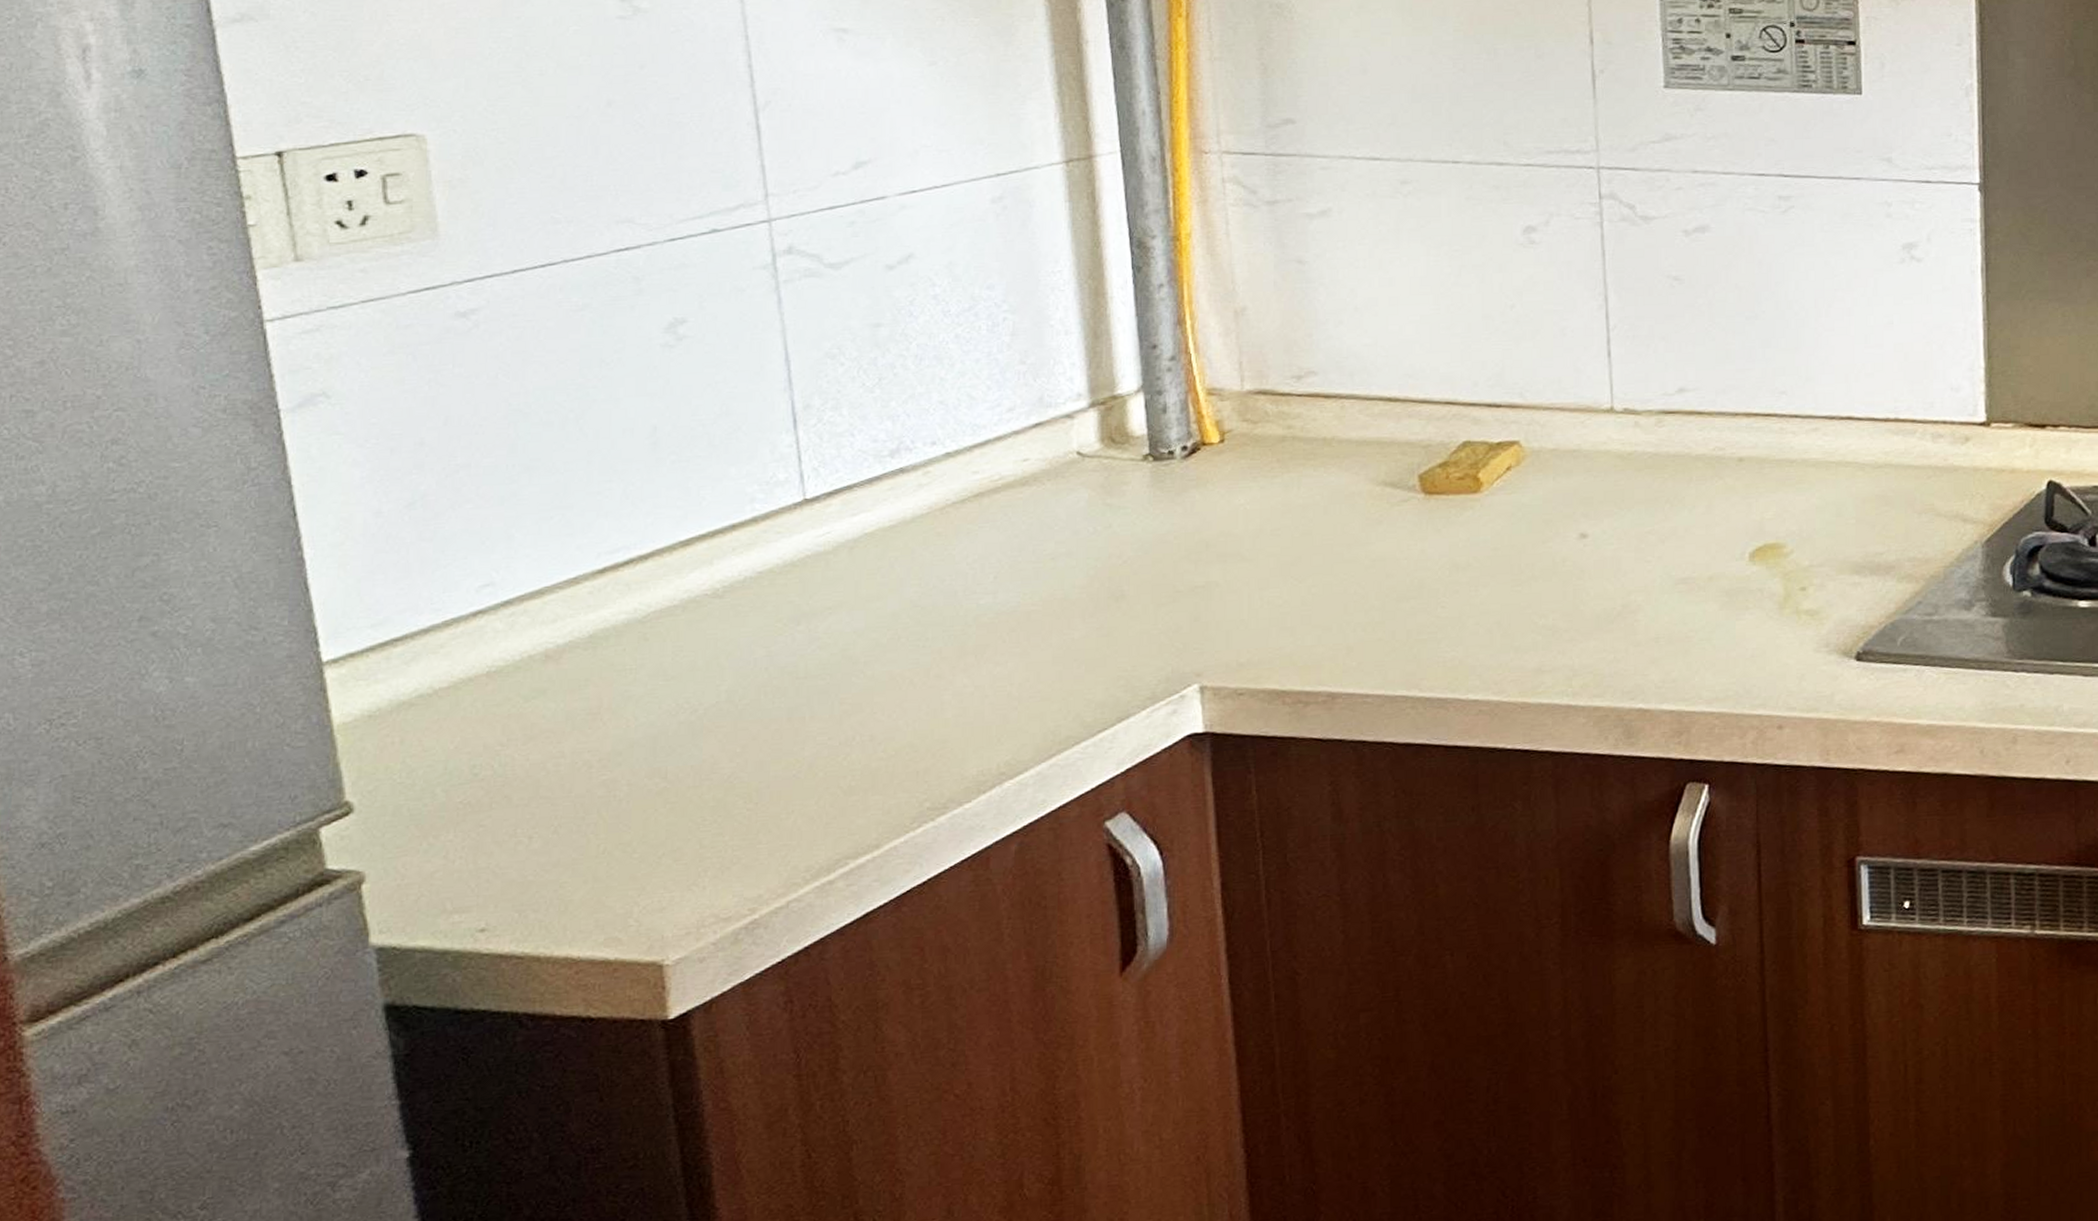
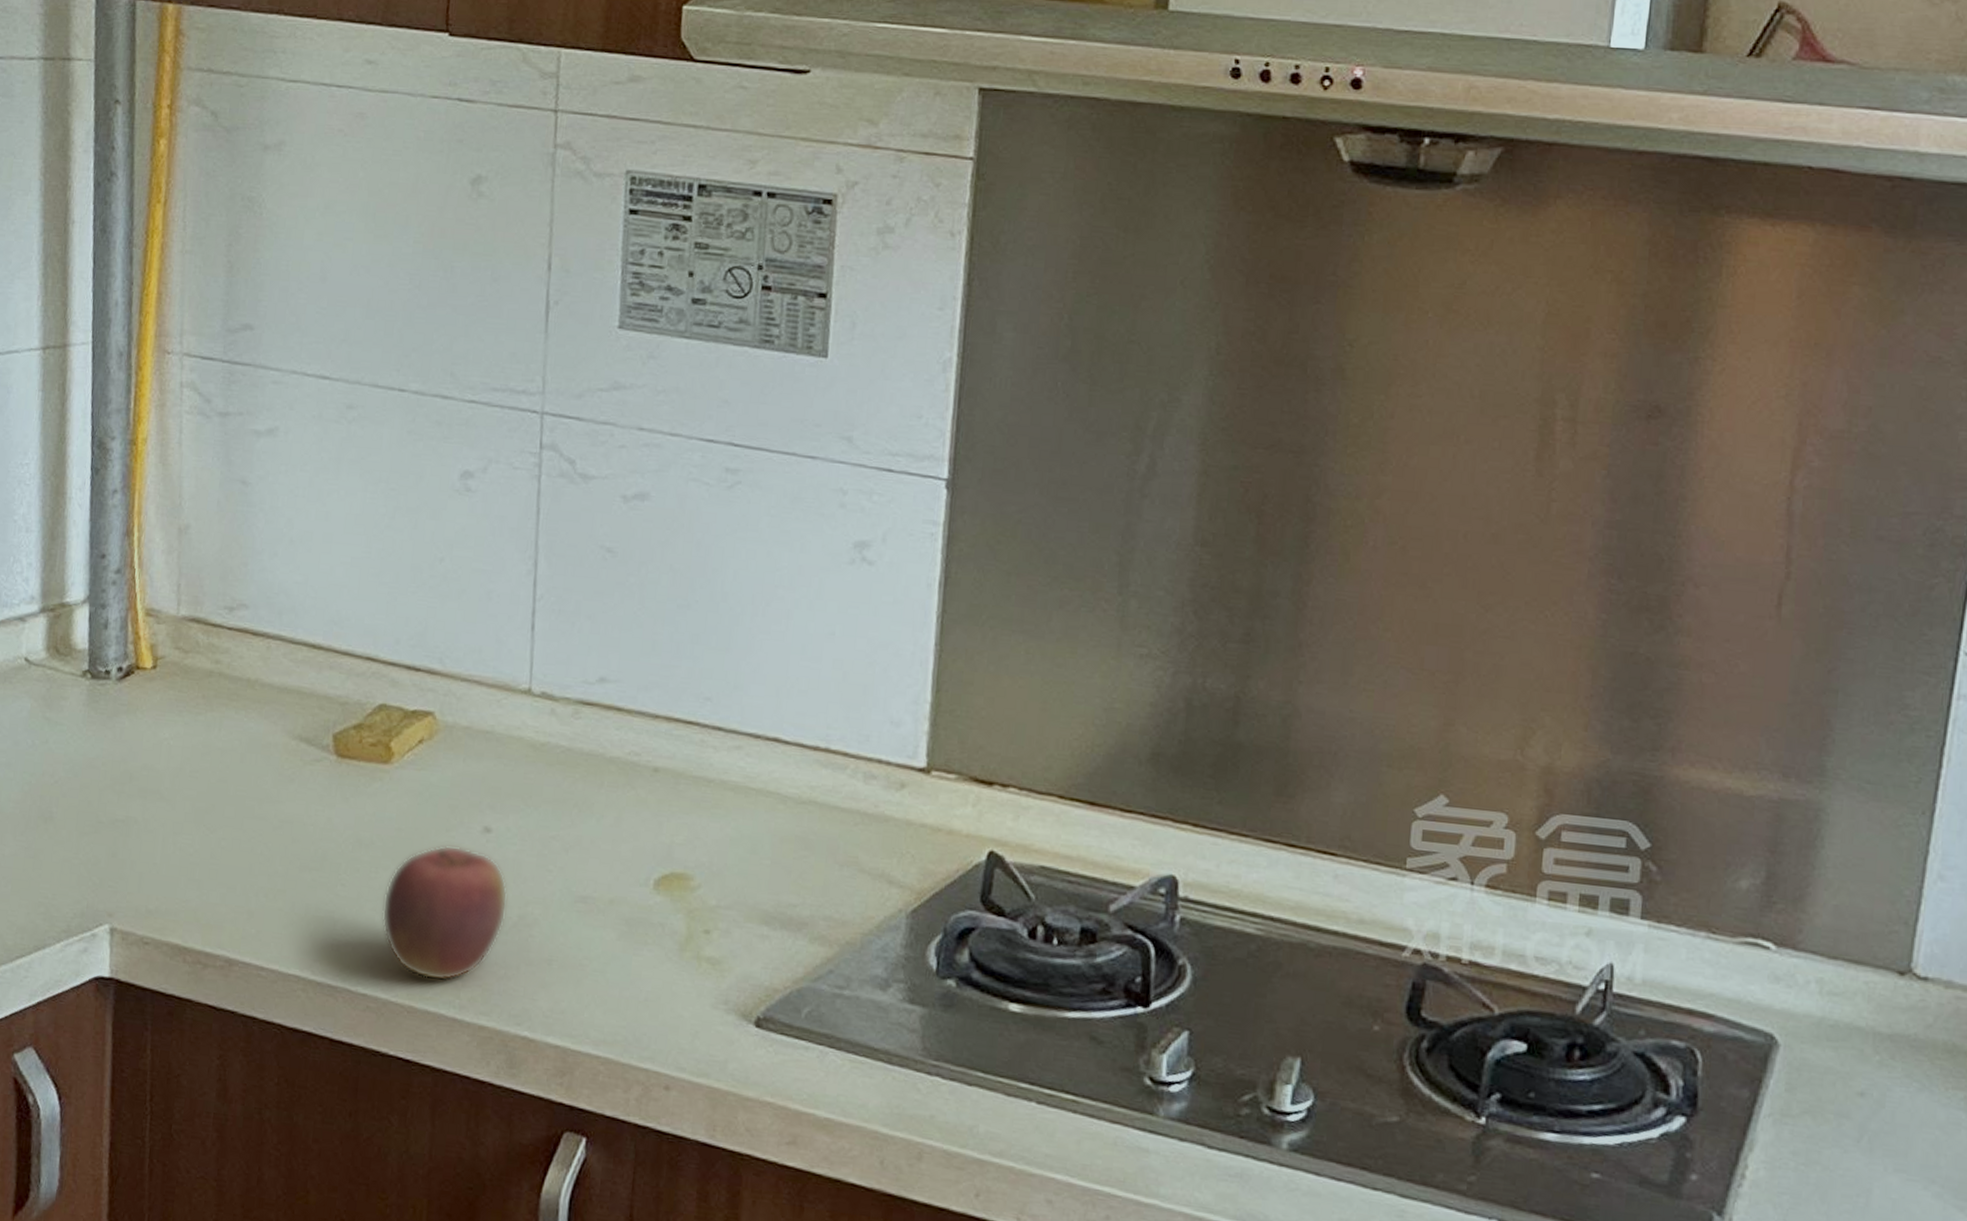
apple: none [1486,554,1610,676] -> present [382,845,508,982]

